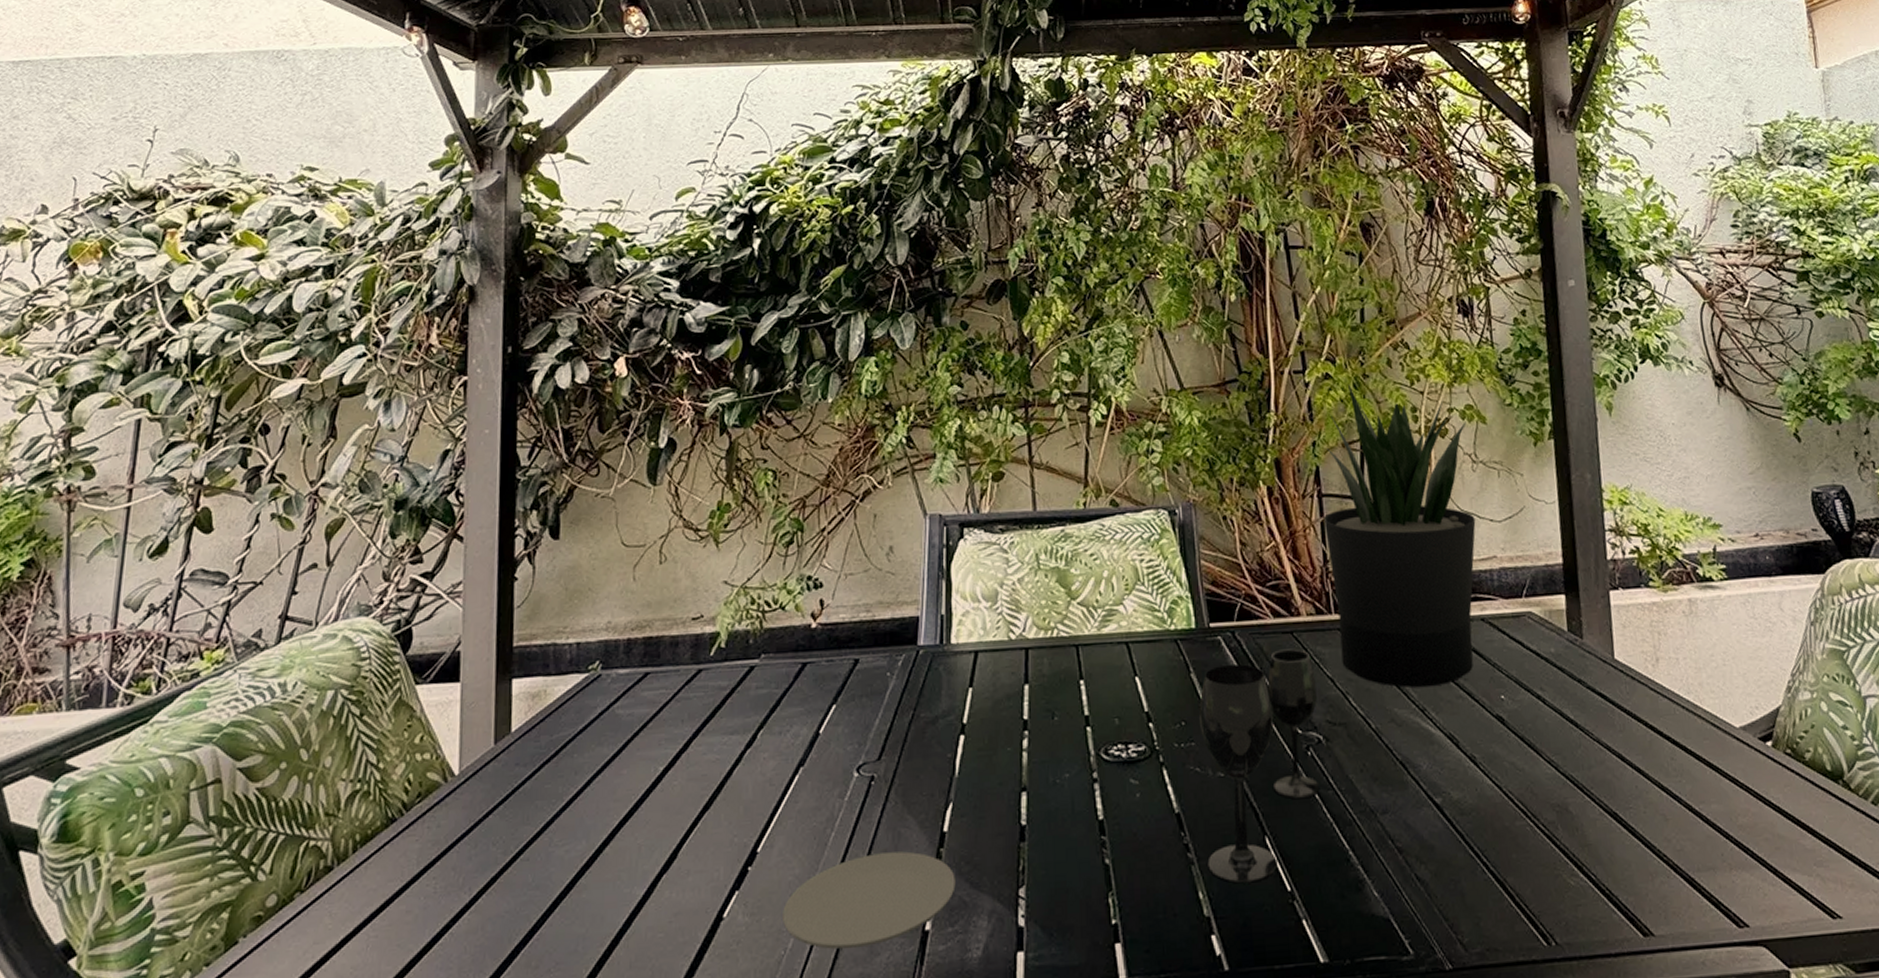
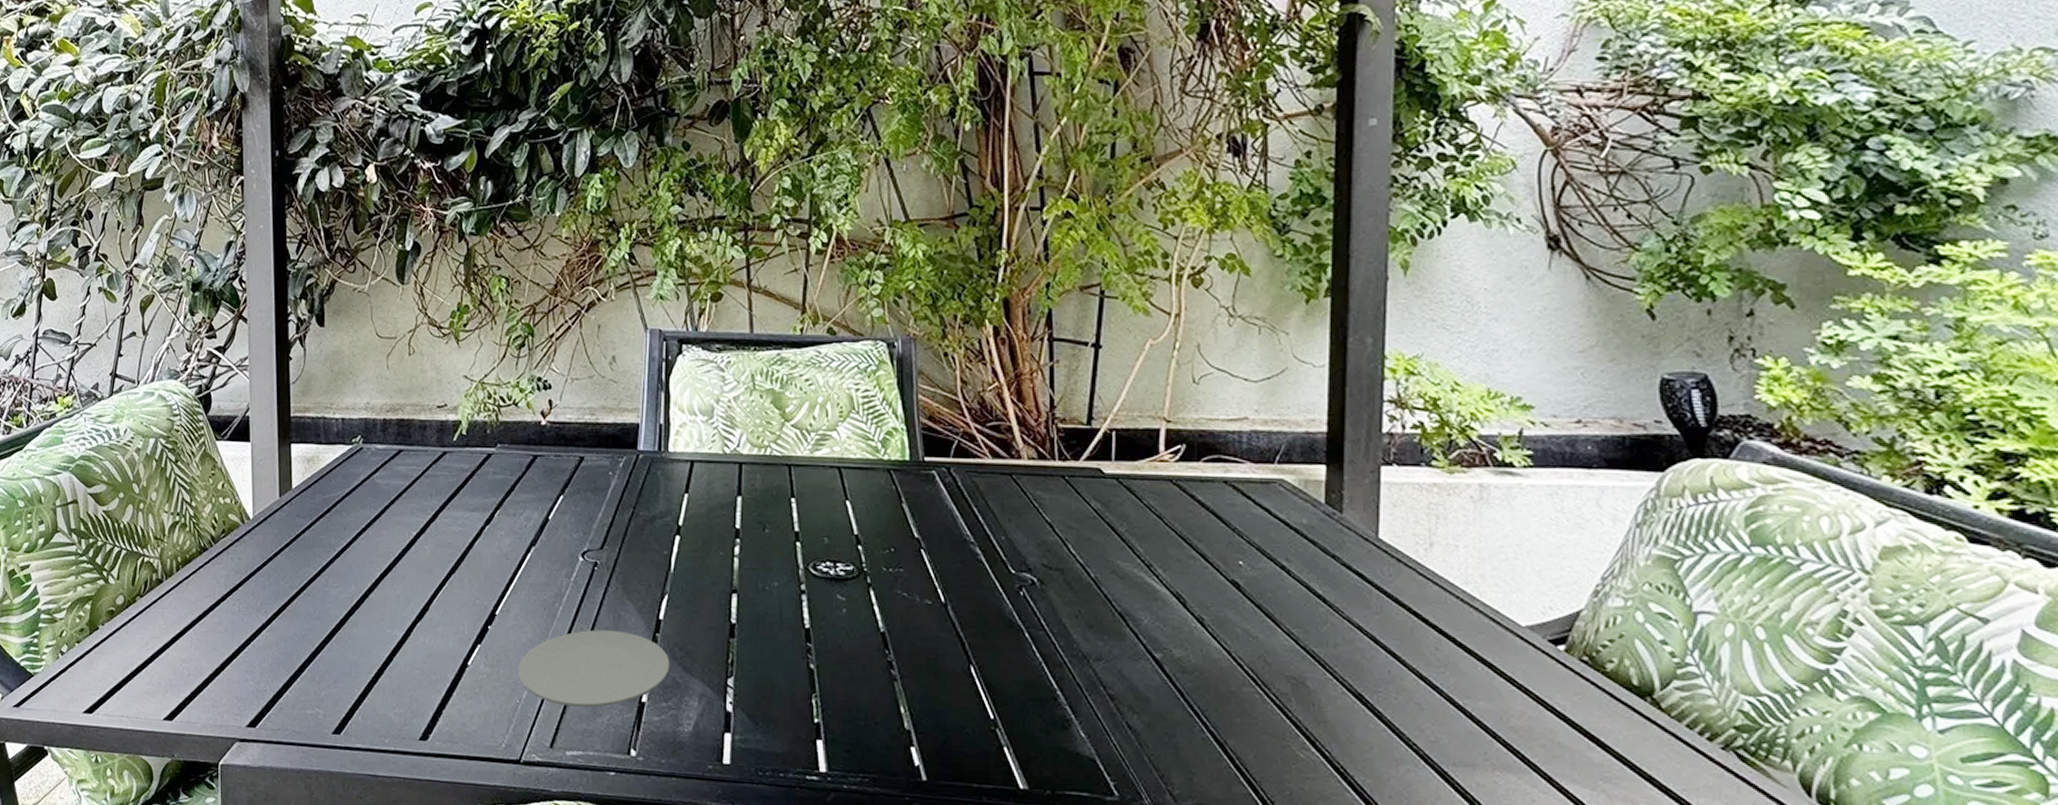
wine glass: present [1199,664,1277,884] -> none [909,499,986,706]
wine glass: present [1267,649,1320,800] -> none [982,490,1033,636]
planter: present [1323,384,1476,688] -> none [1053,224,1227,544]

